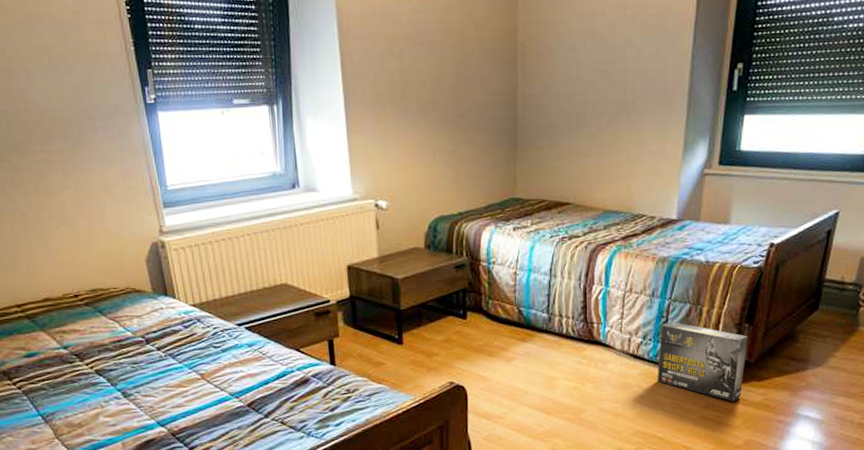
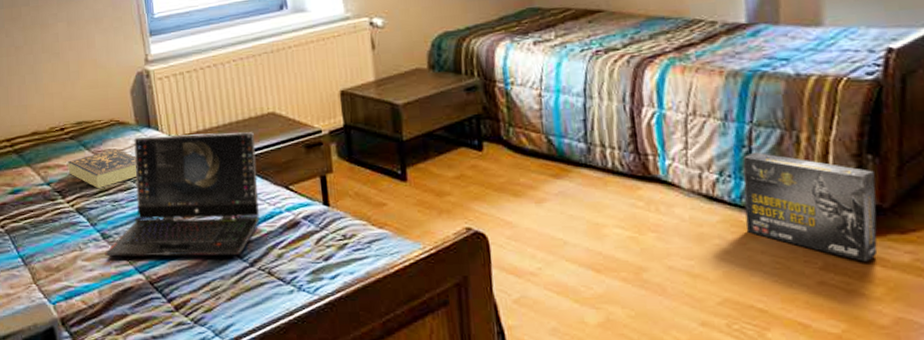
book: none [84,315,155,351] -> present [68,148,137,188]
laptop computer: none [126,301,273,413] -> present [105,132,260,257]

